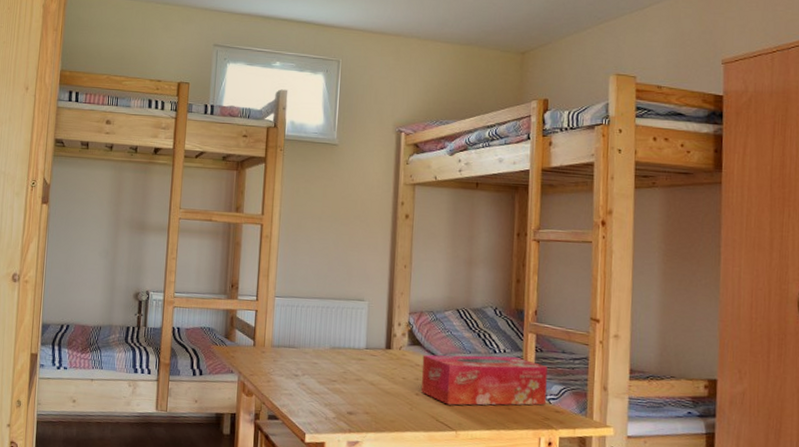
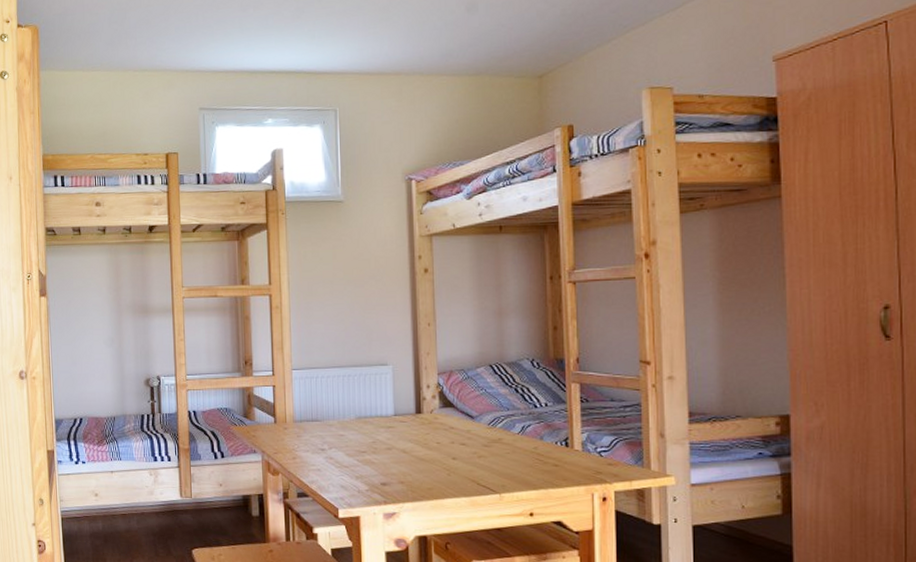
tissue box: present [421,354,548,406] -> none [456,409,597,467]

